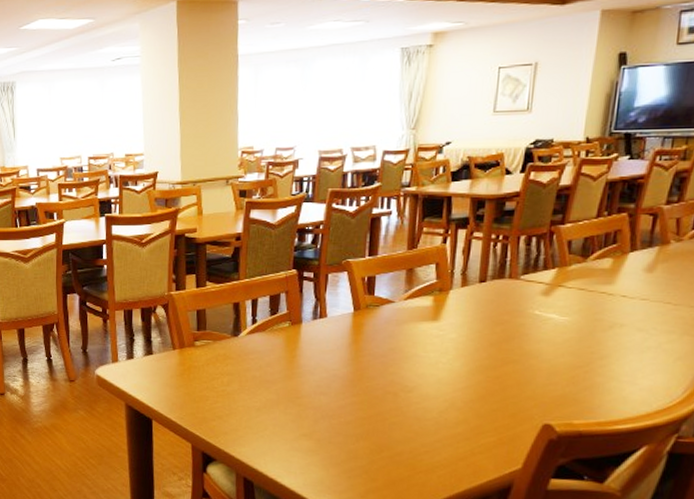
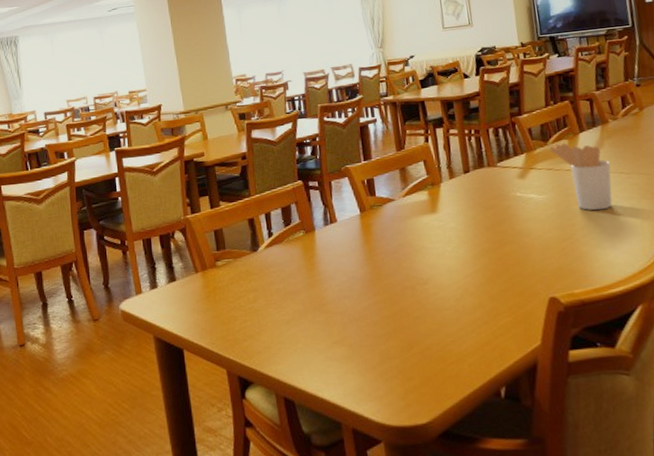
utensil holder: none [587,261,658,341] -> present [548,142,612,211]

